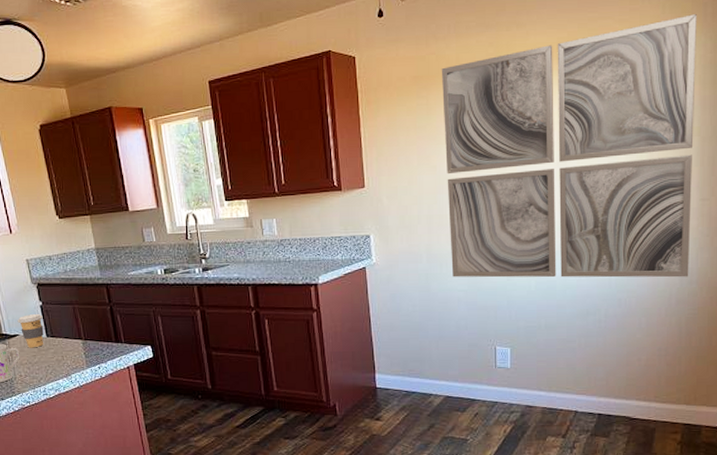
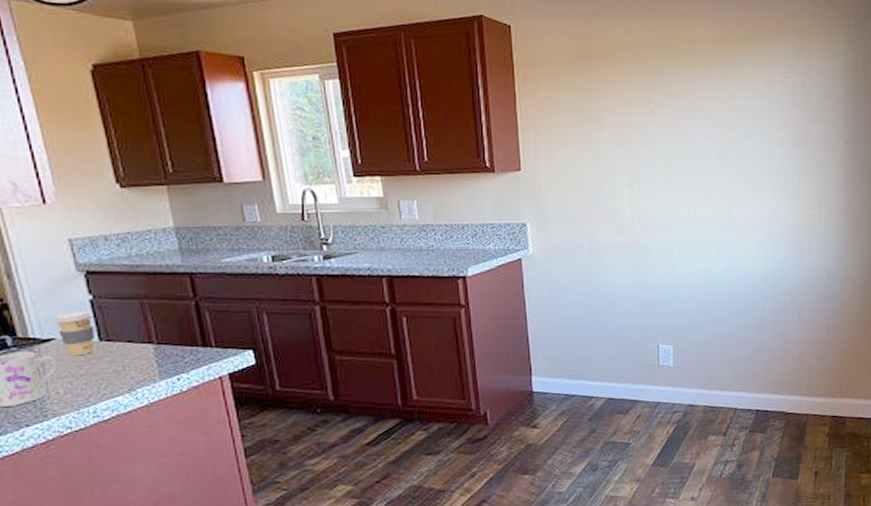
wall art: present [441,14,697,278] -> none [603,24,841,275]

